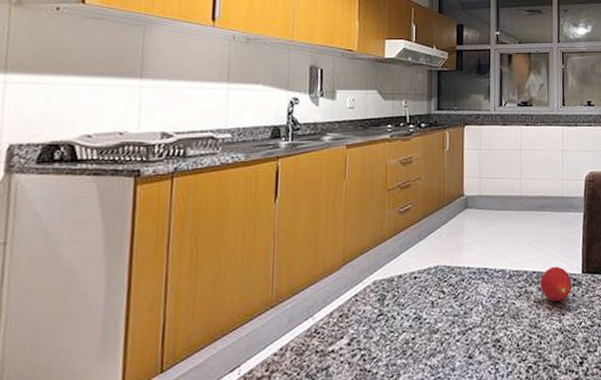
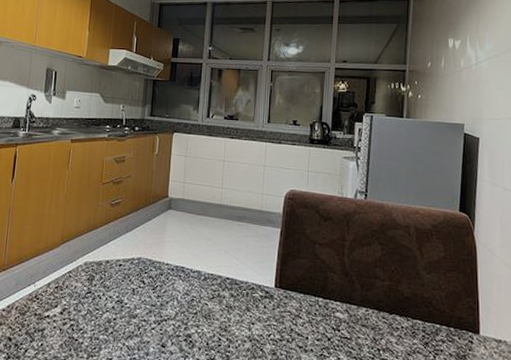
fruit: present [539,266,572,302] -> none [232,276,263,311]

